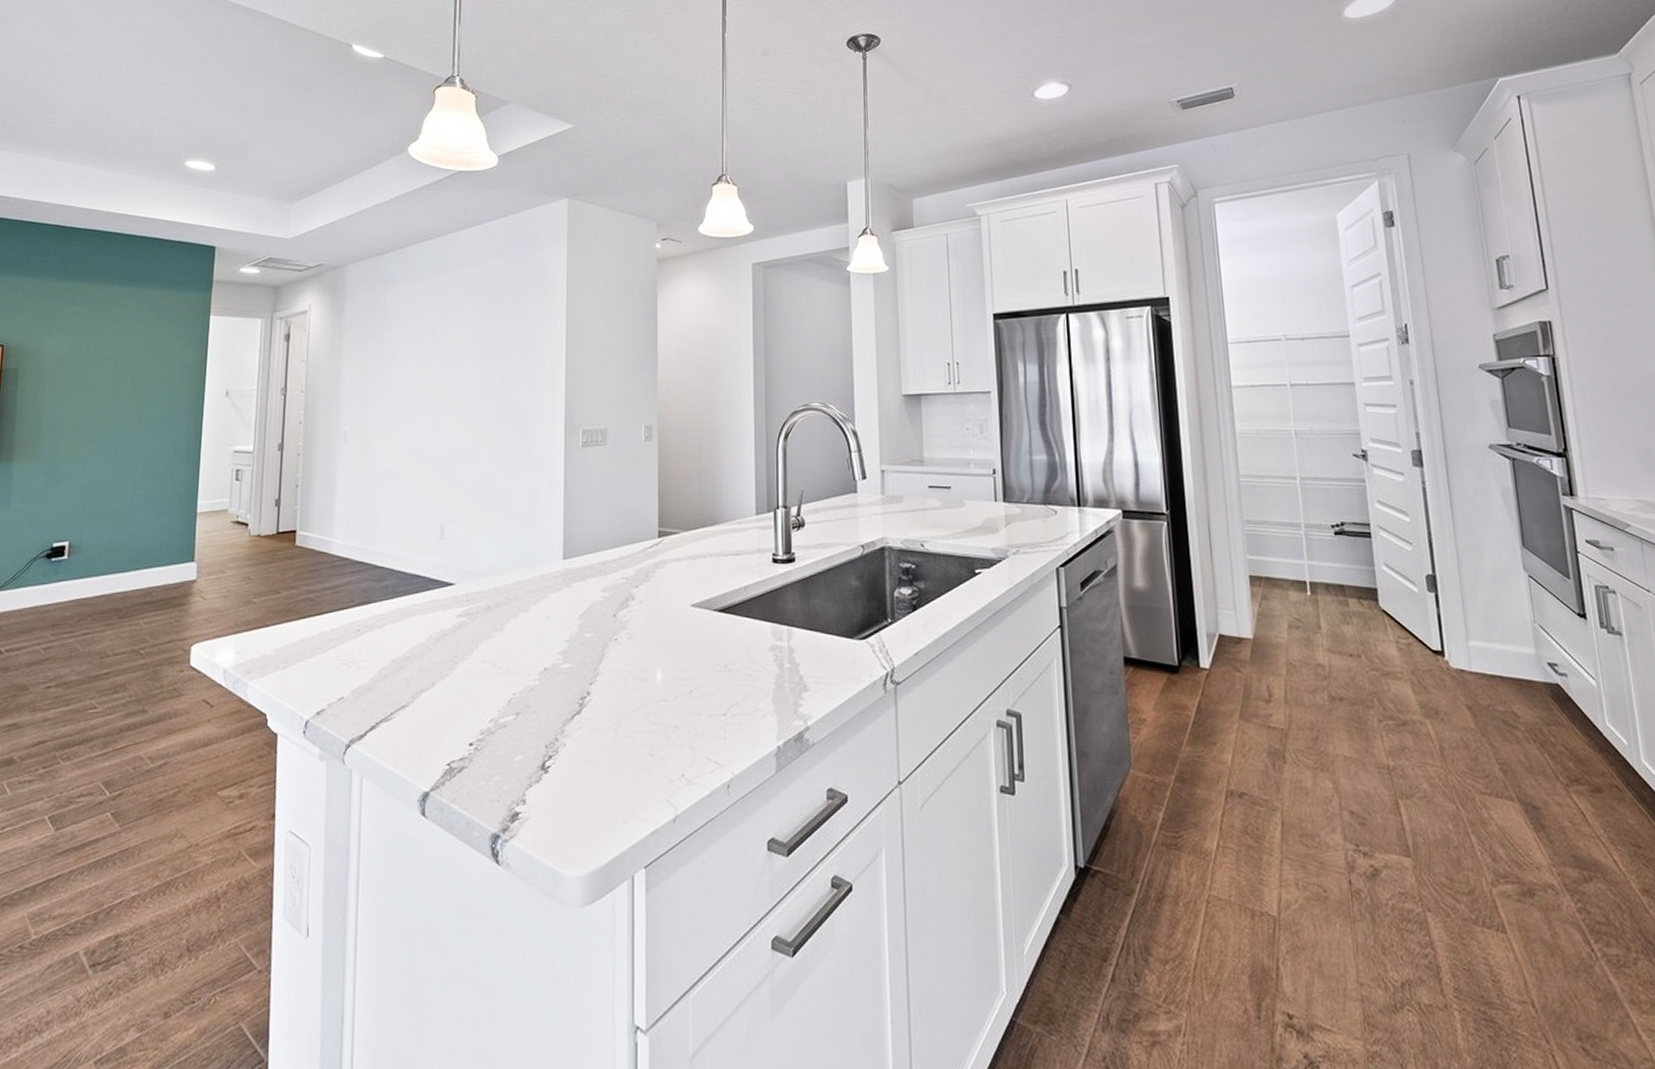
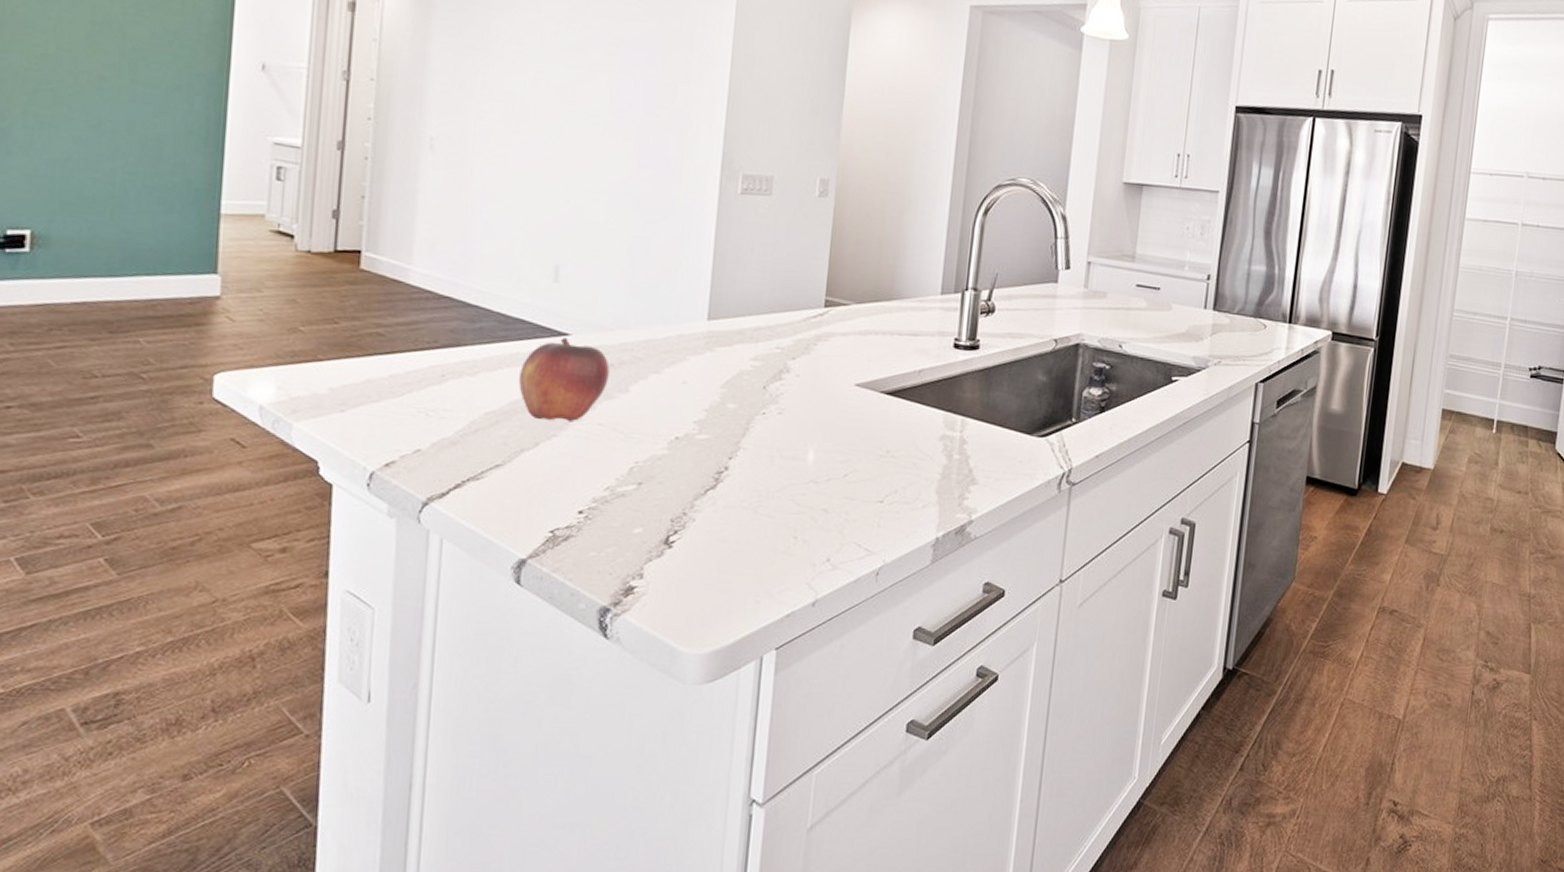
fruit: none [417,587,487,662] -> present [519,337,610,421]

